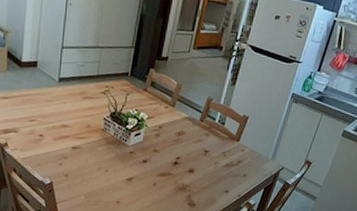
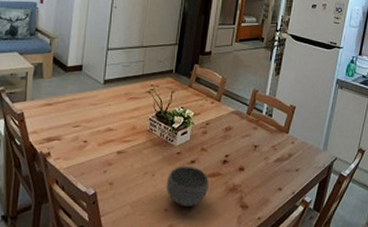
bowl: none [118,164,159,201] -> present [166,166,209,206]

